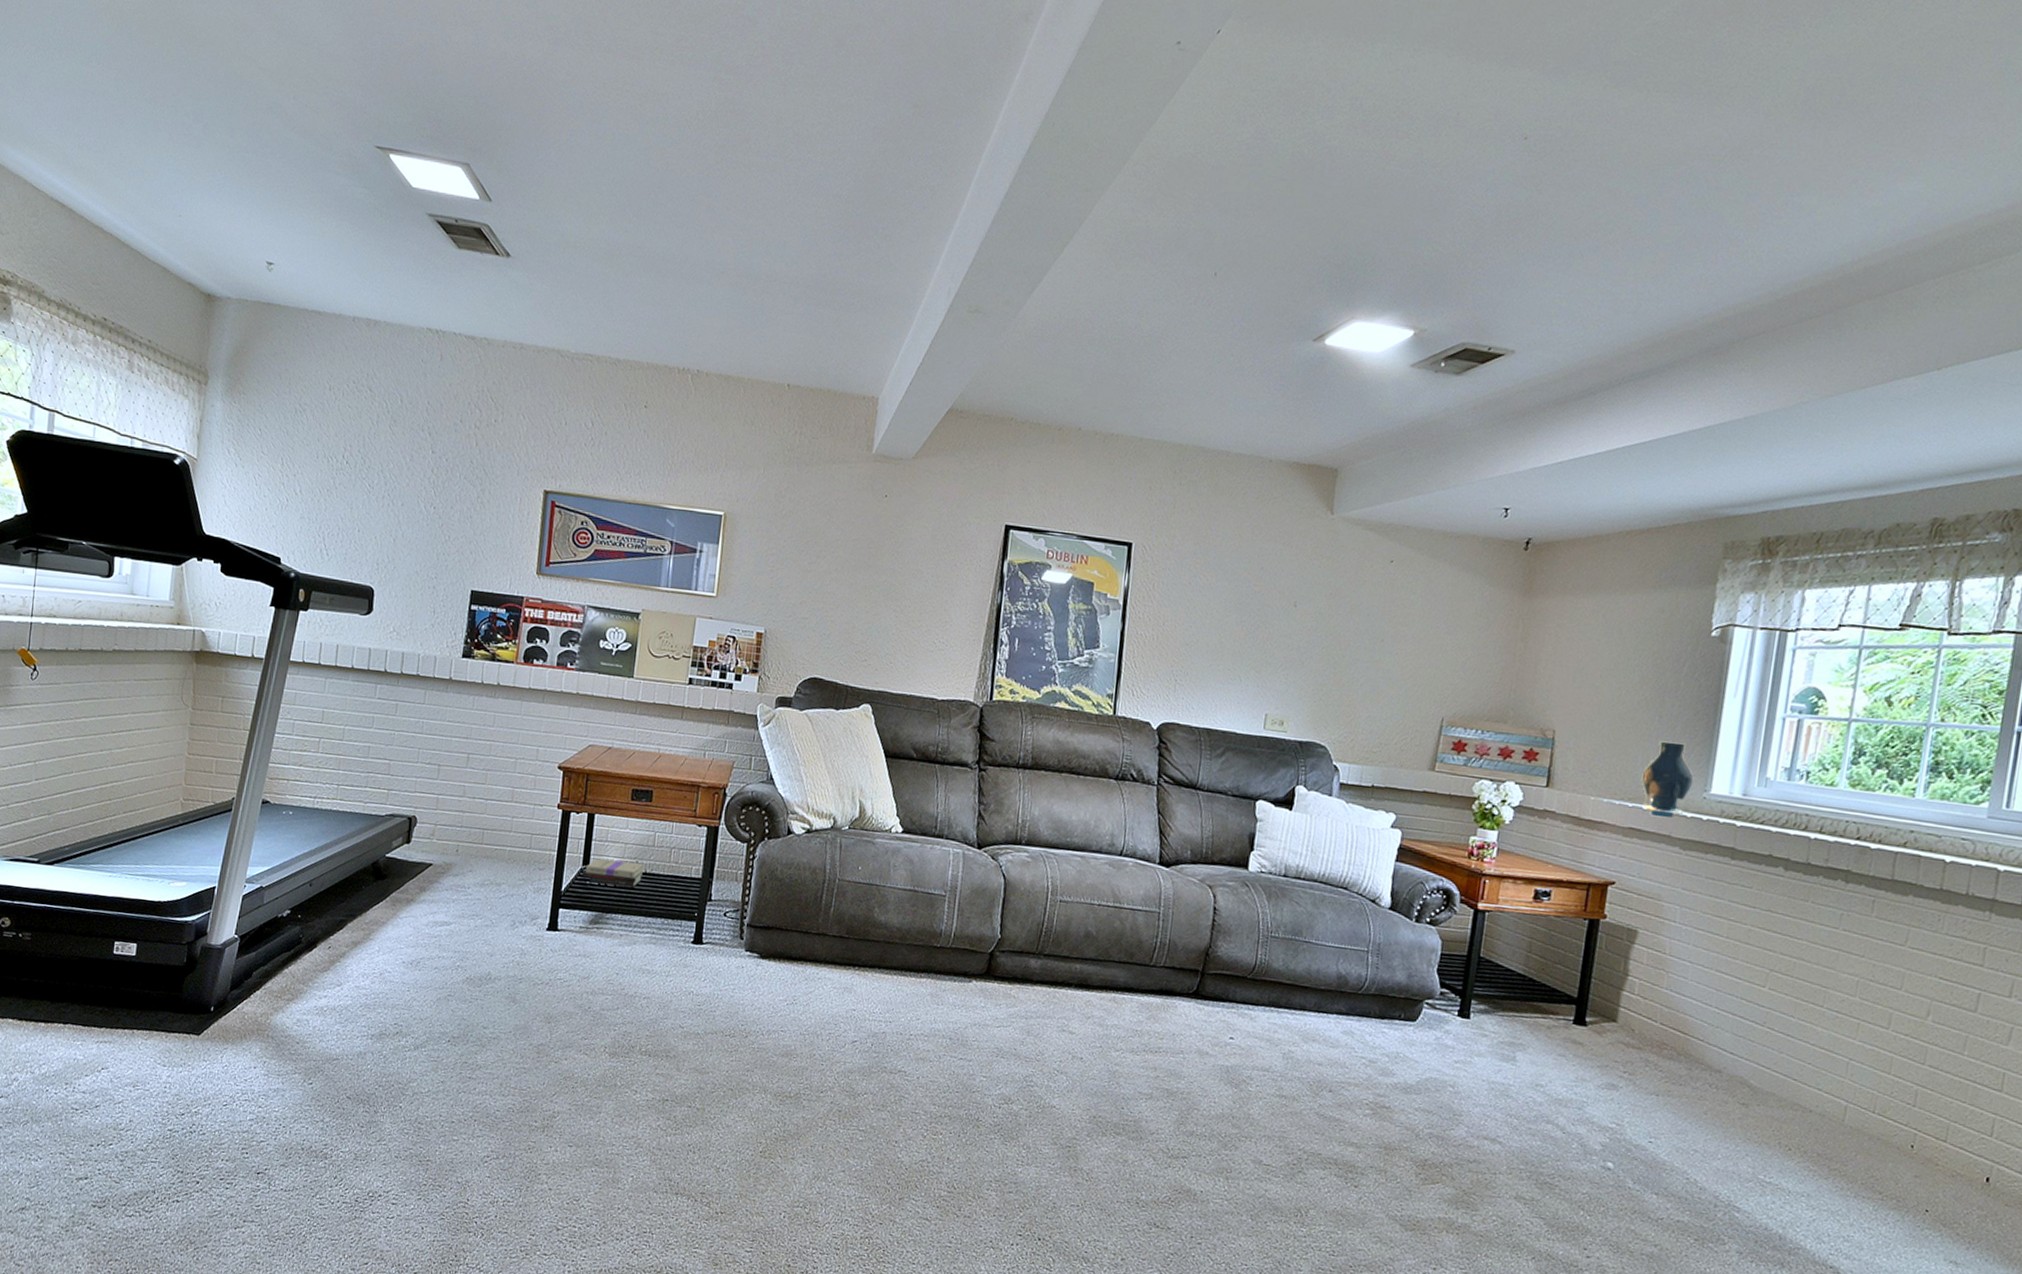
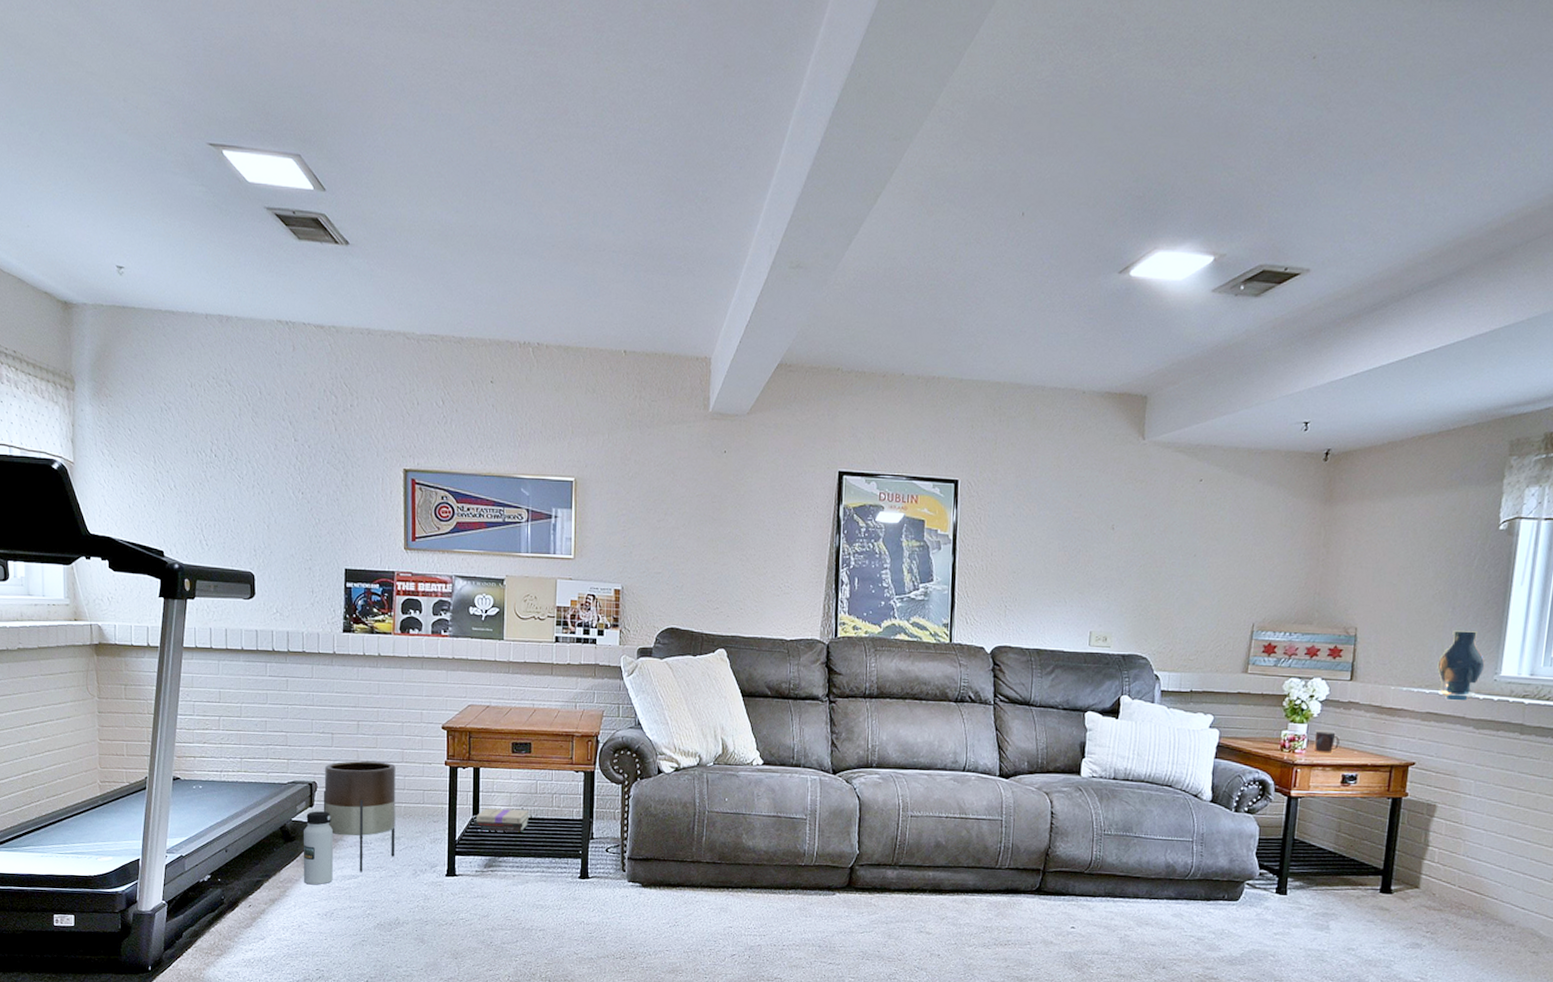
water bottle: none [390,848,429,930] -> present [303,811,333,885]
planter: none [420,796,504,919] -> present [323,760,396,872]
mug: none [1505,838,1533,865] -> present [1314,730,1340,754]

